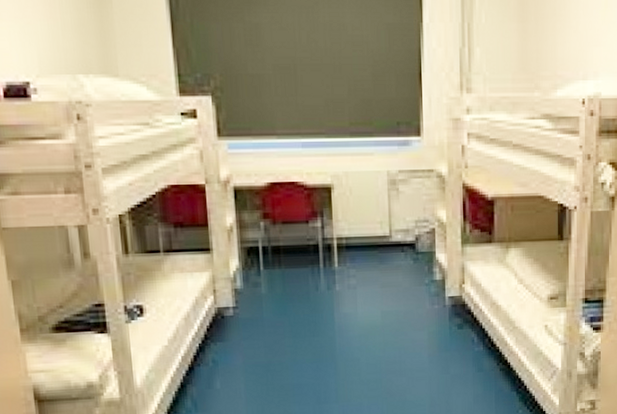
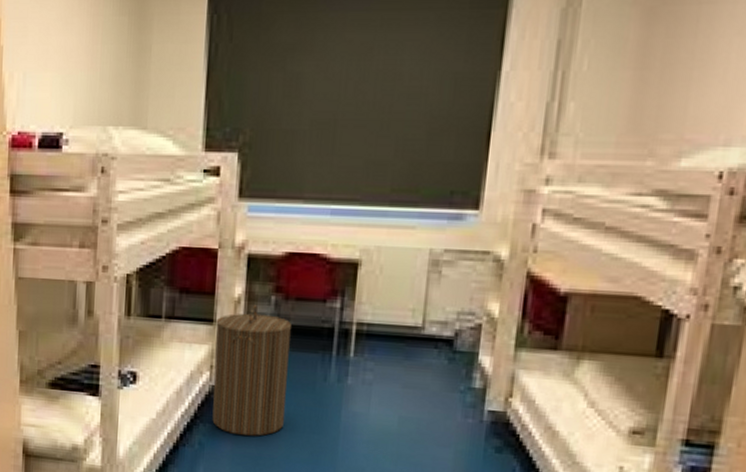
laundry hamper: none [213,231,288,348] -> present [212,305,291,436]

